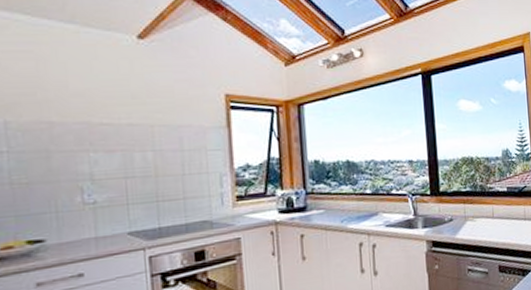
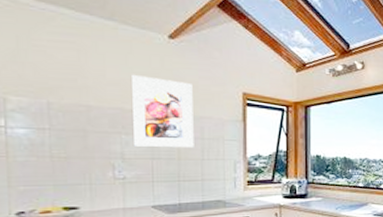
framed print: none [96,82,173,165] -> present [130,74,194,148]

